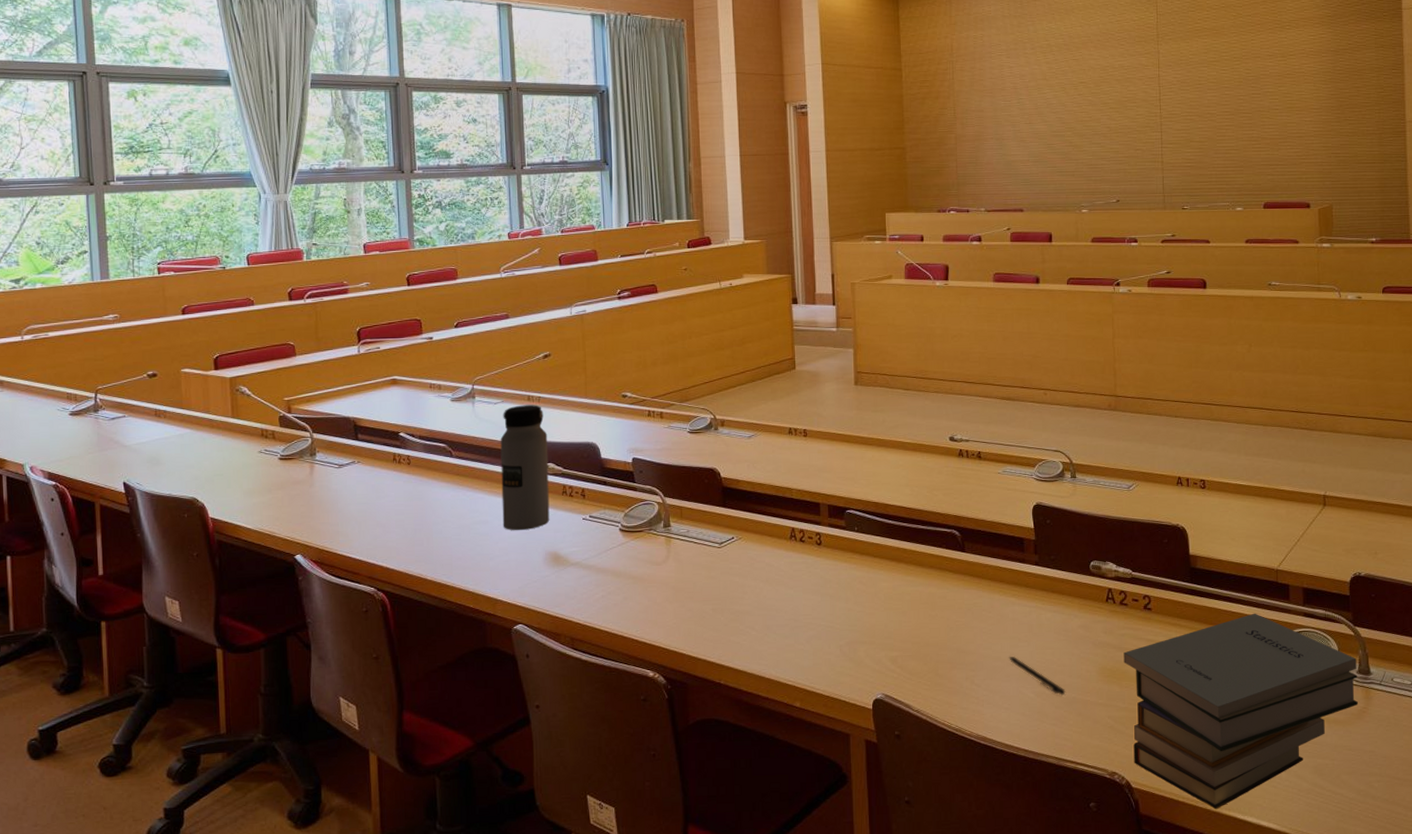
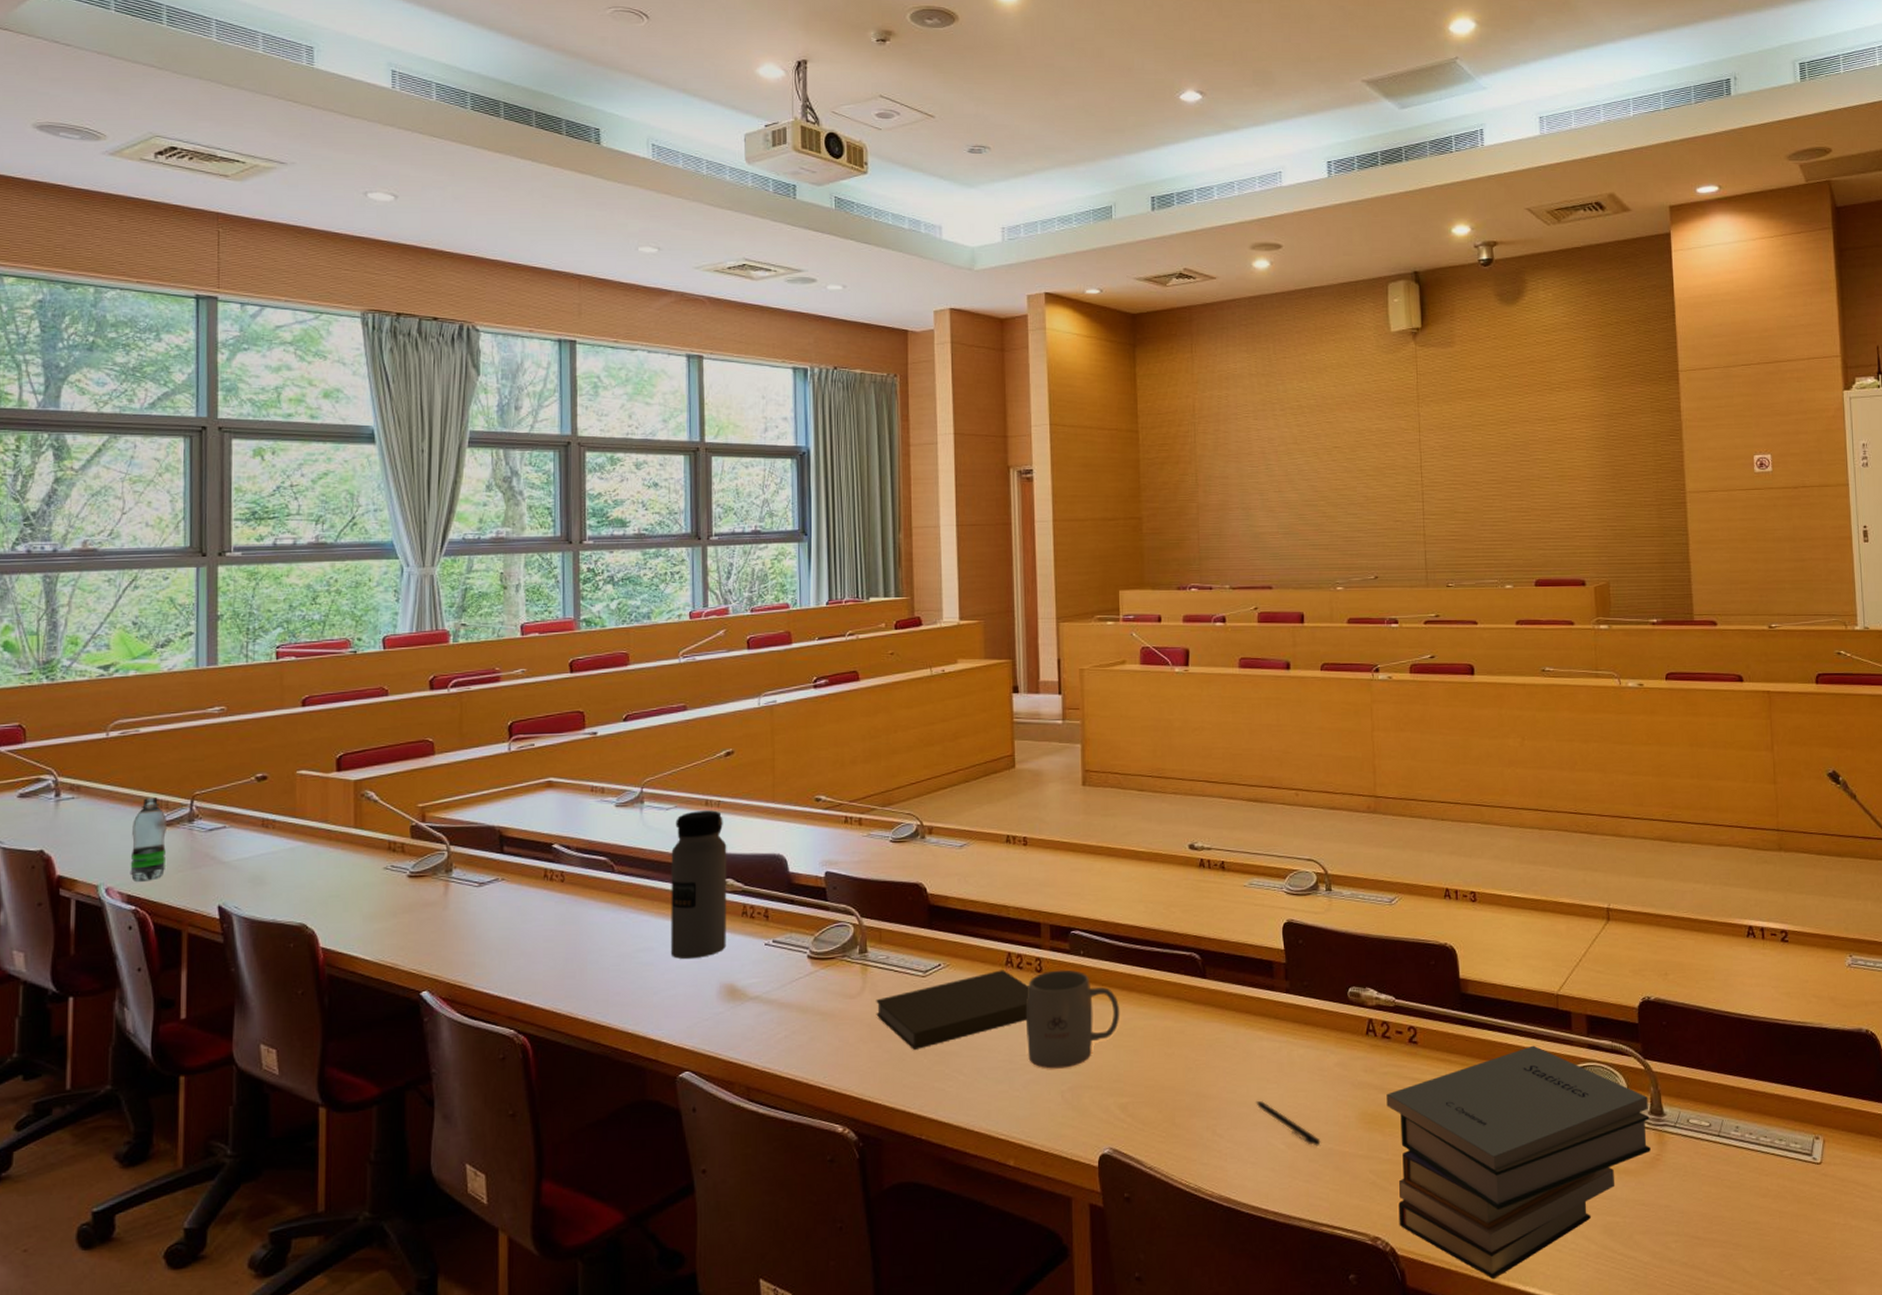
bottle: none [48,391,78,462] -> present [130,798,166,883]
book: none [679,543,811,609] -> present [876,970,1029,1050]
mug: none [808,543,890,627] -> present [1025,969,1120,1069]

